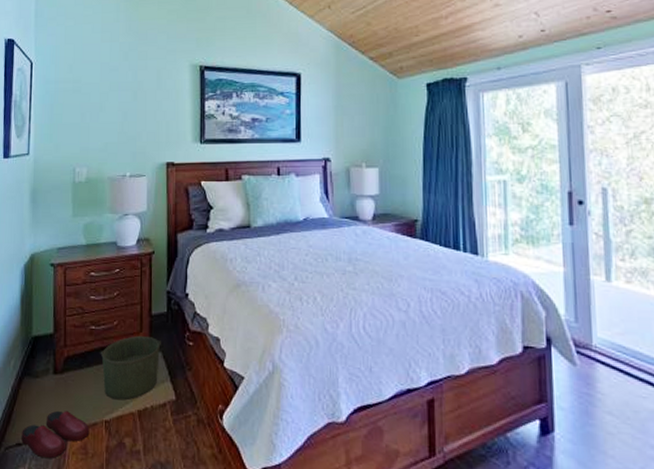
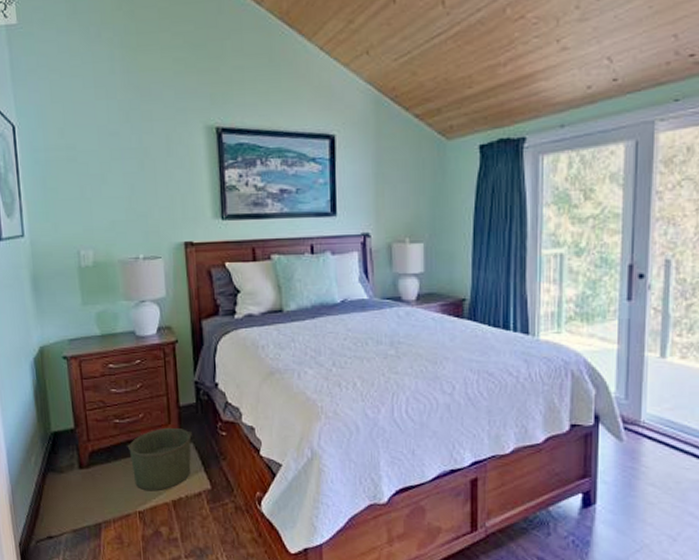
slippers: present [21,410,90,459] -> none [52,504,124,550]

